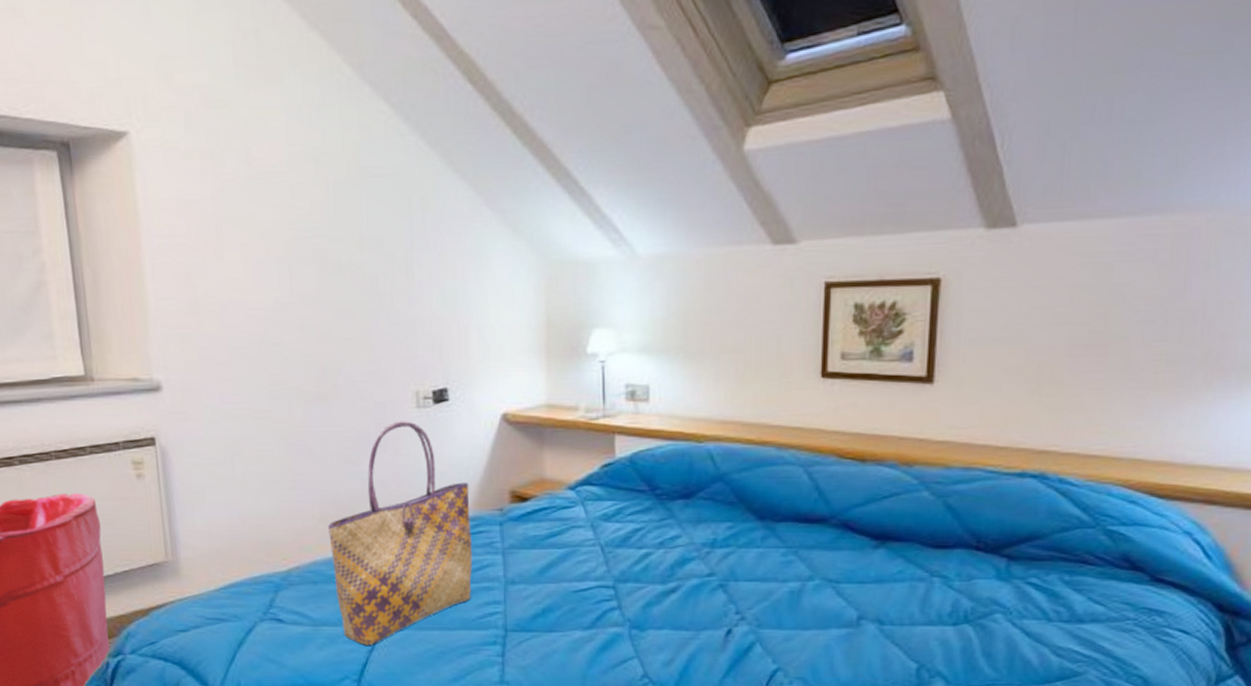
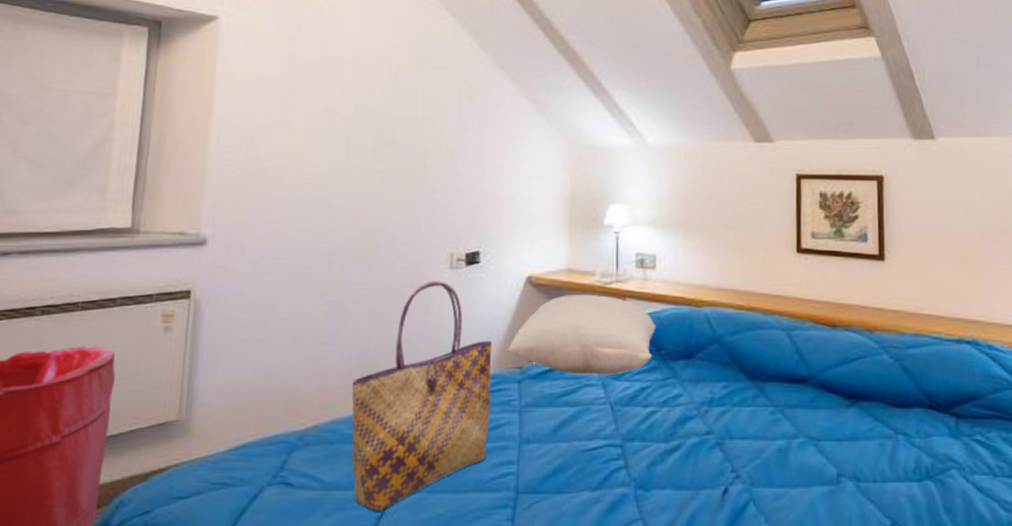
pillow: none [486,431,651,516] -> present [508,294,657,375]

